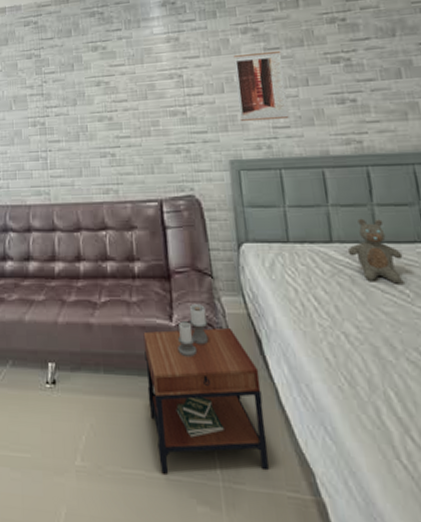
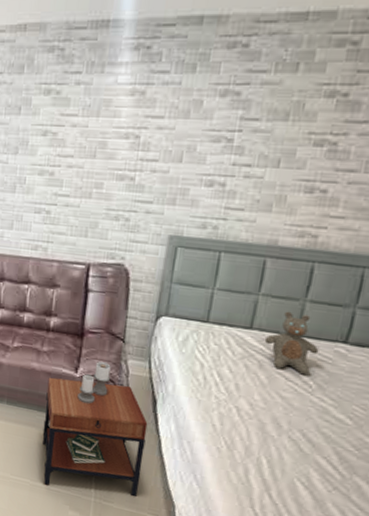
wall art: present [233,51,289,122] -> none [191,121,260,201]

